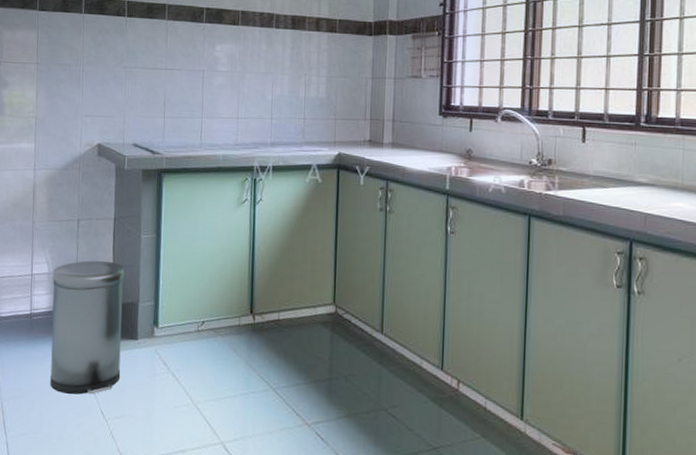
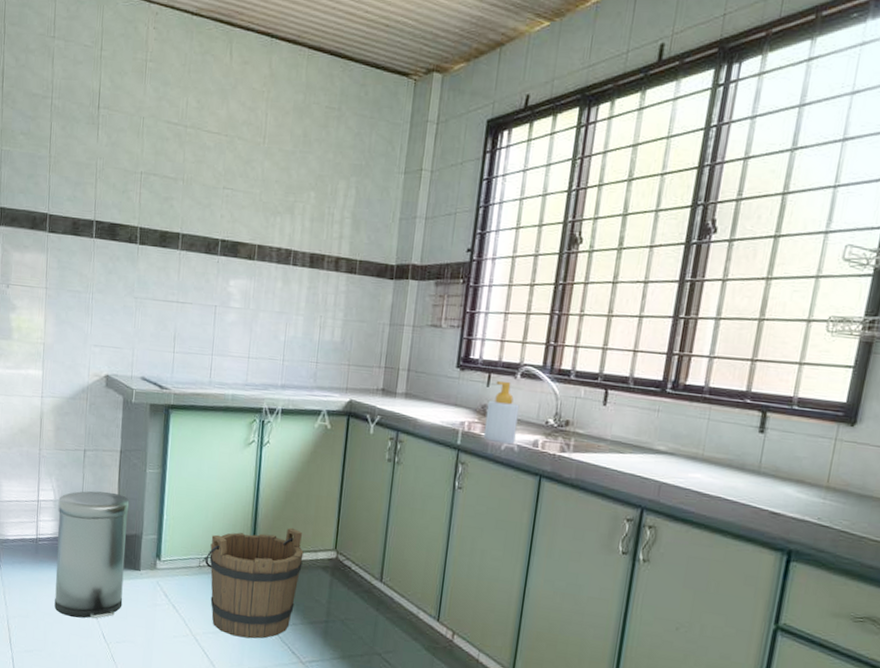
bucket: none [204,284,303,403] -> present [205,527,304,639]
soap bottle: none [470,125,503,187] -> present [483,381,520,445]

